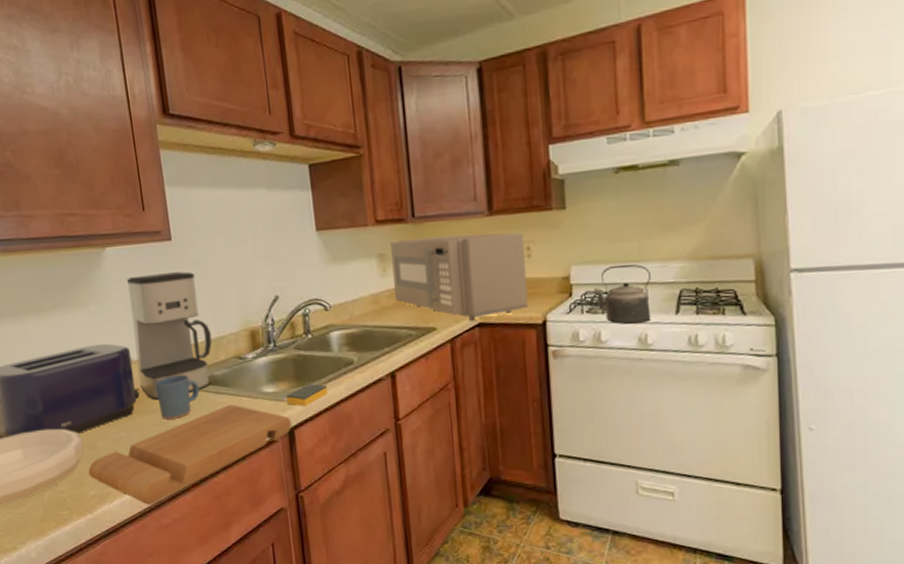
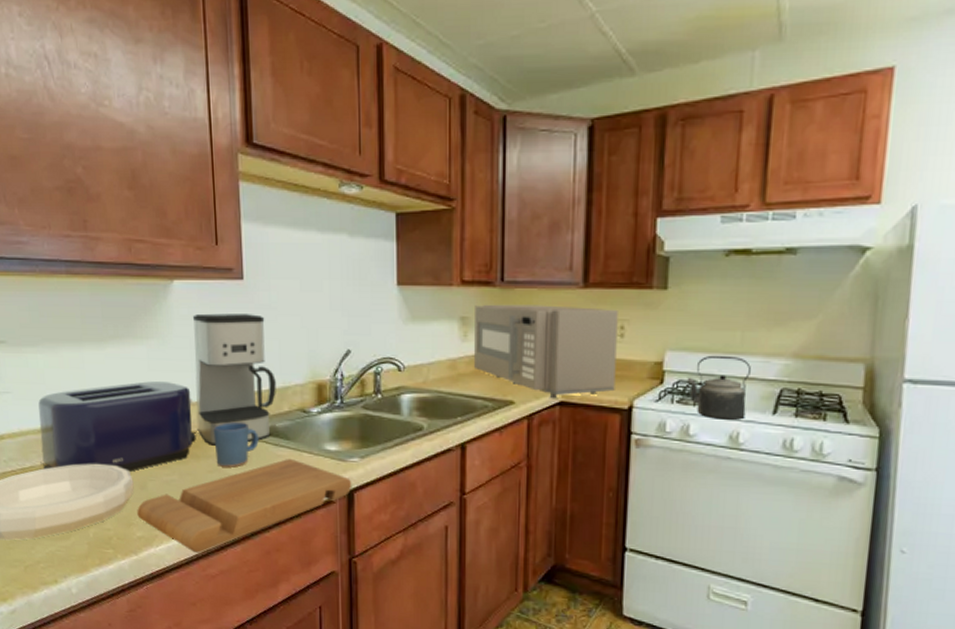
sponge: present [286,383,329,407] -> none [349,446,394,470]

